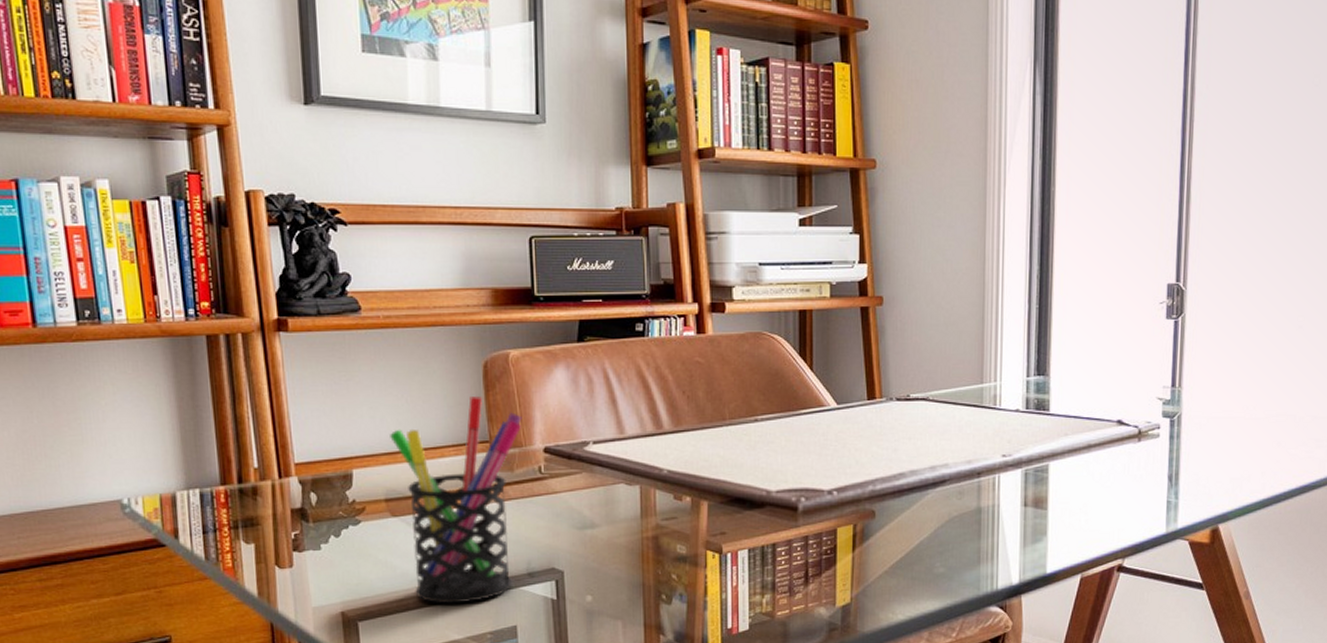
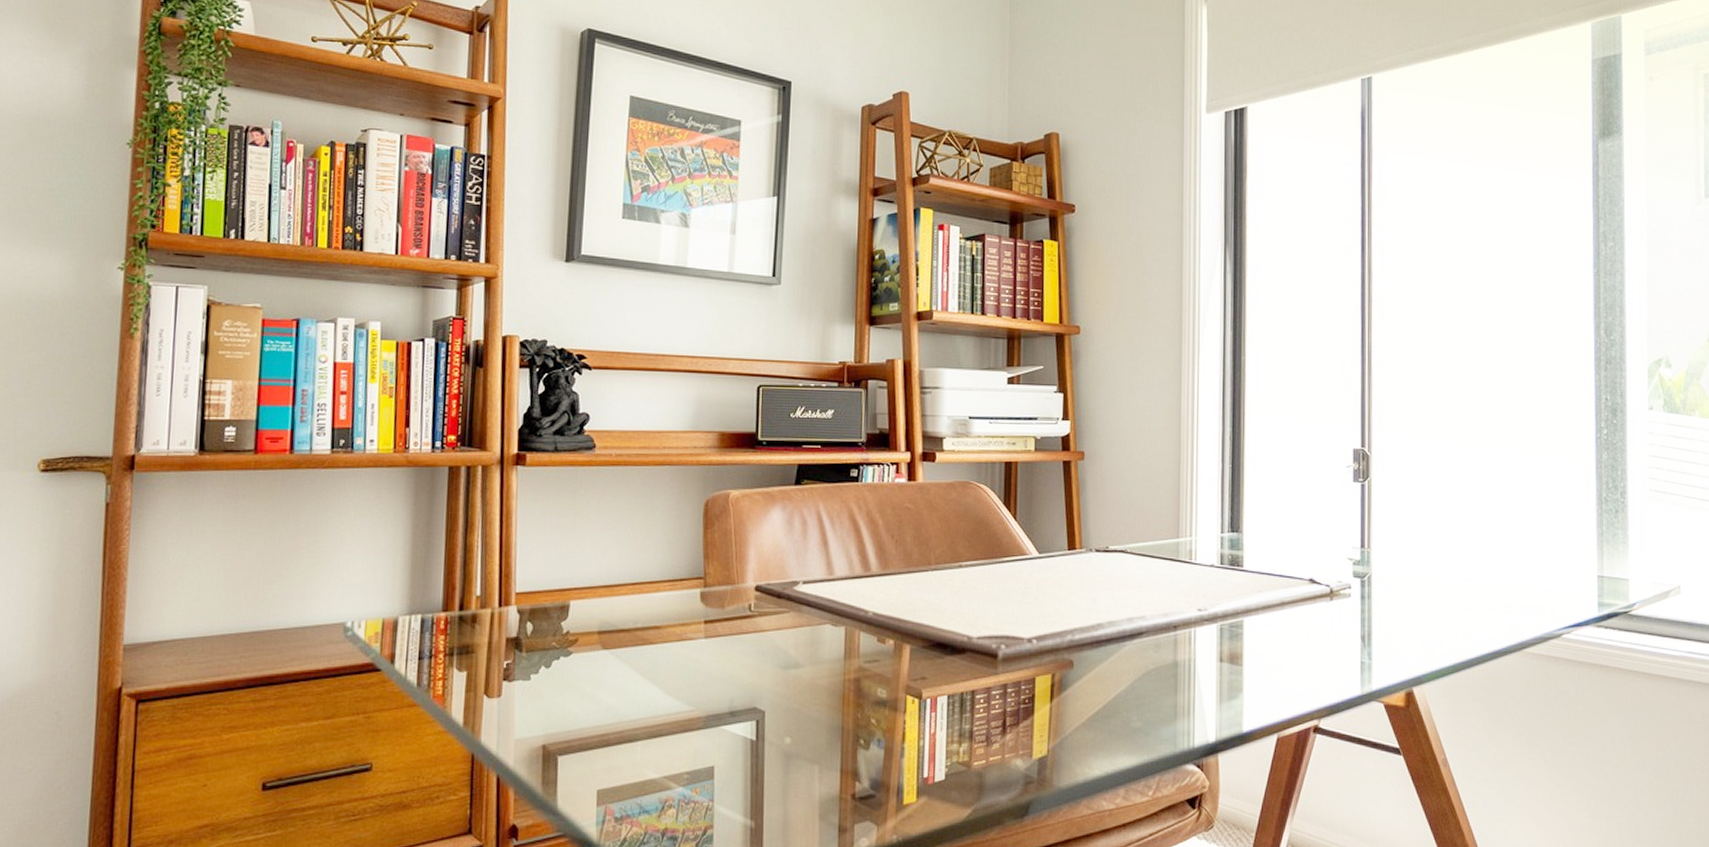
pen holder: present [390,395,522,604] -> none [609,532,737,741]

